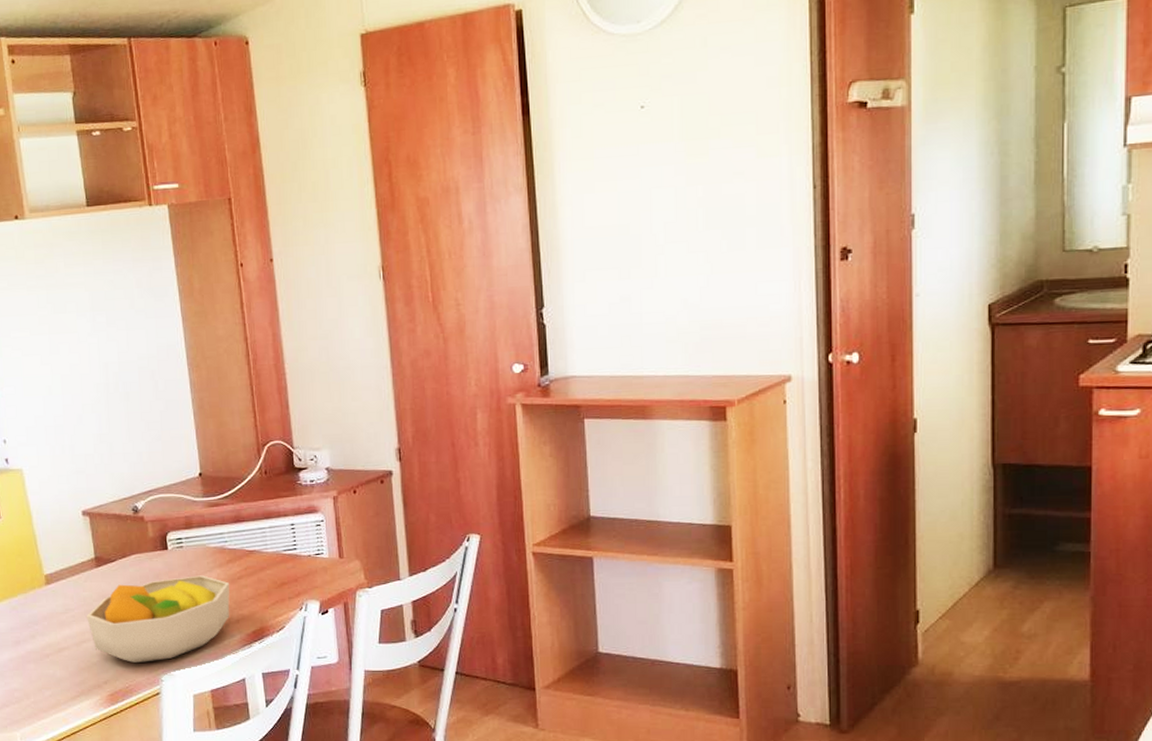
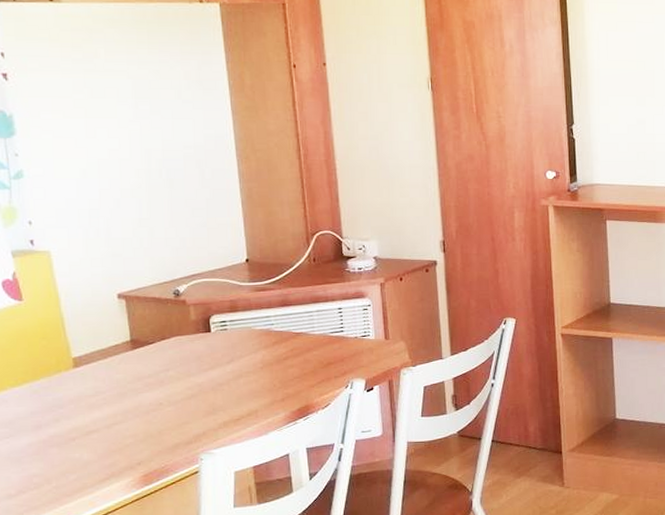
fruit bowl: present [87,575,230,663] -> none [120,356,276,443]

